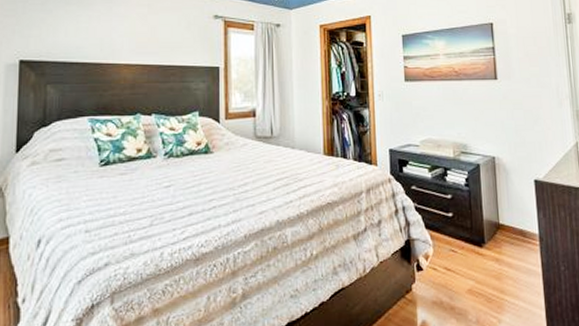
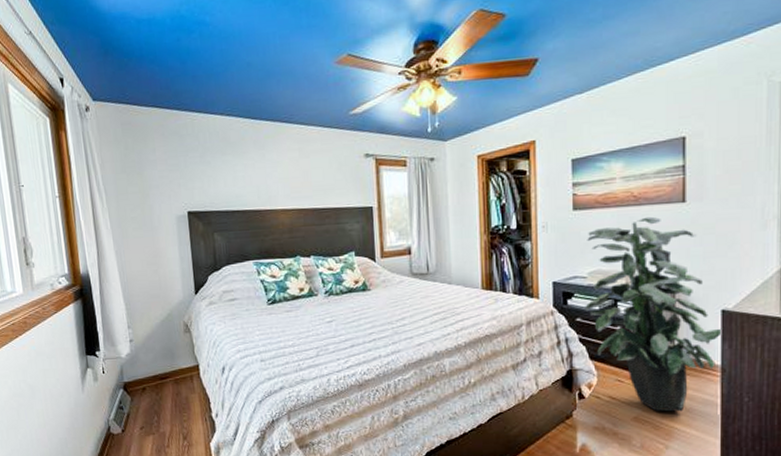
indoor plant: none [418,91,538,283] -> present [585,216,724,412]

